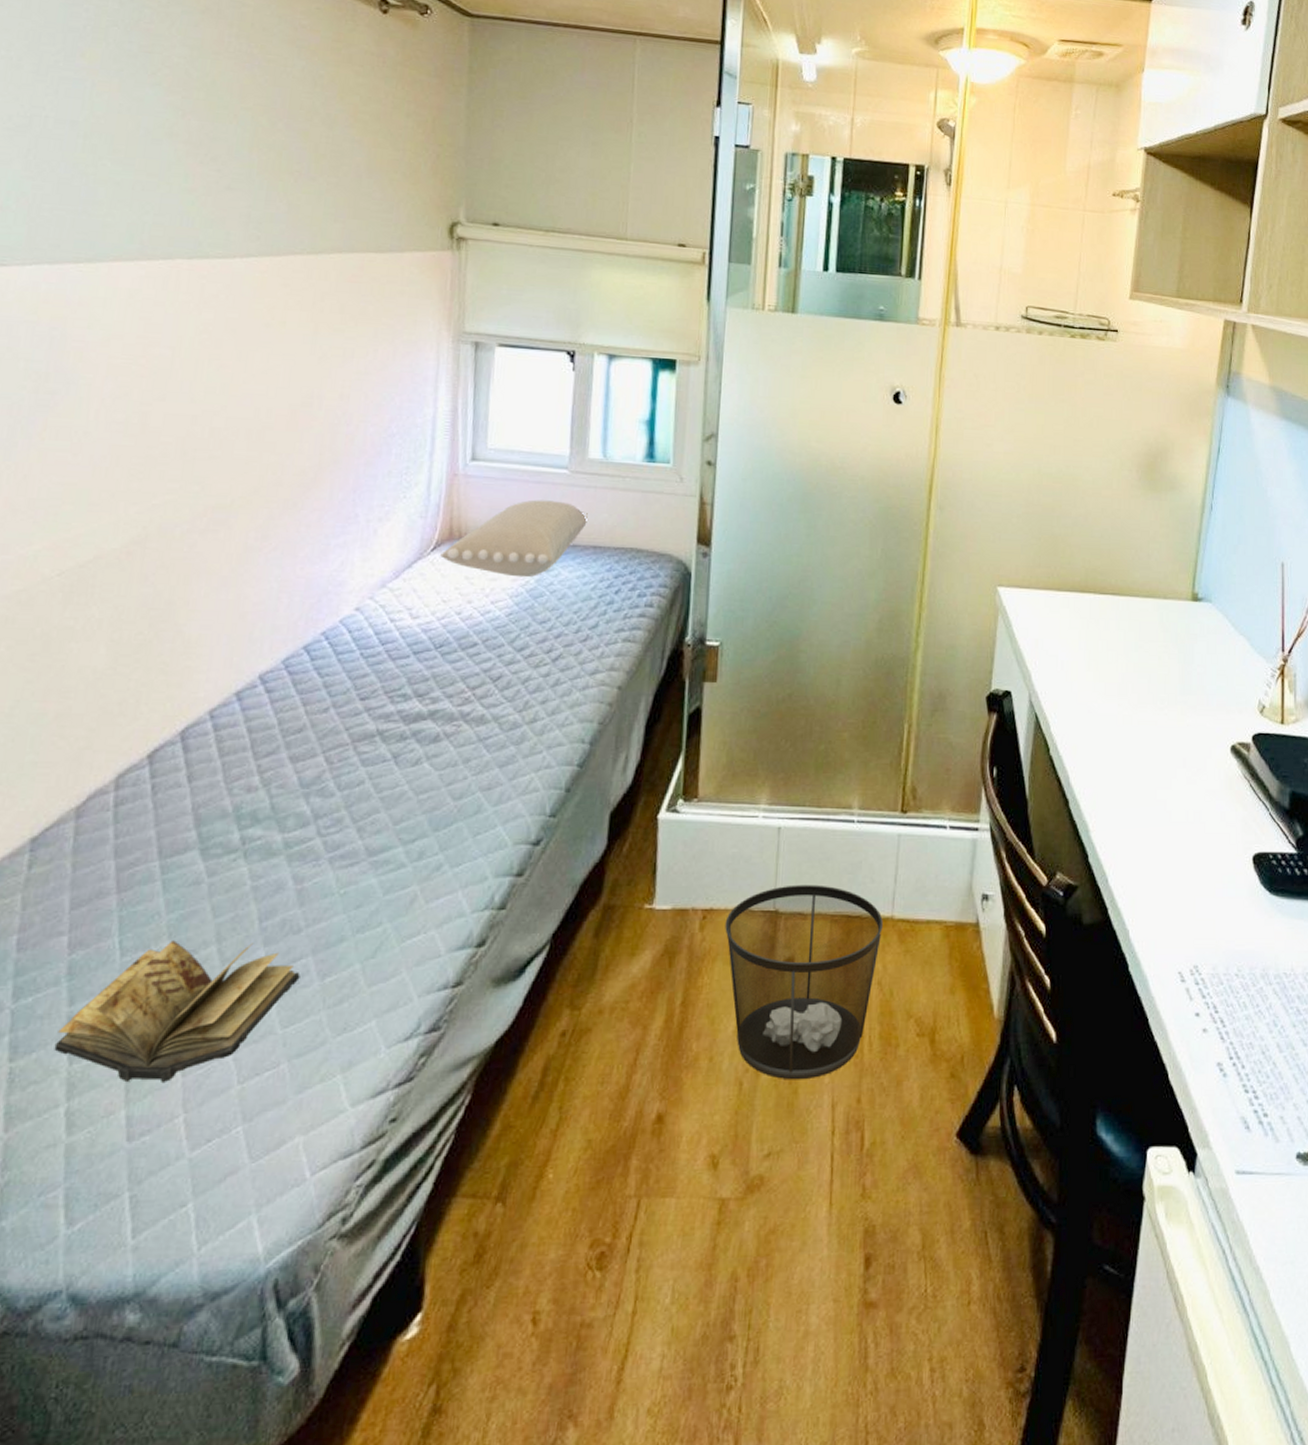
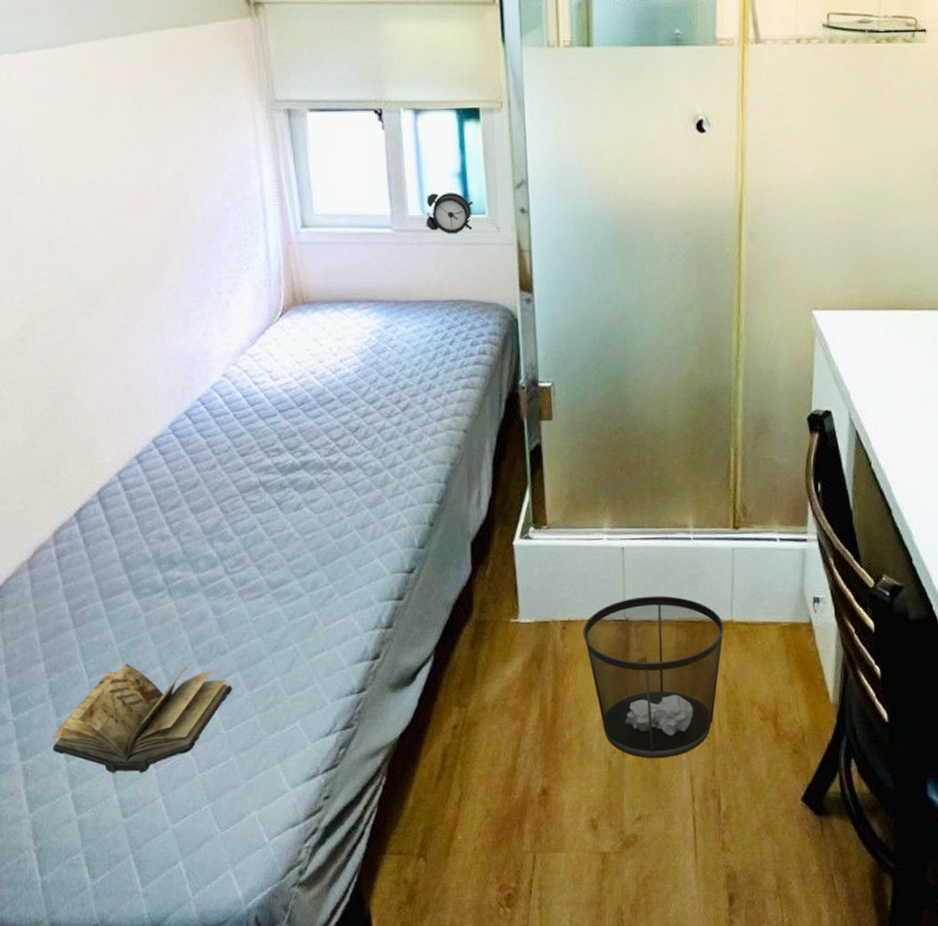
pillow: present [440,500,588,578] -> none [288,260,416,336]
alarm clock: none [605,438,658,480] -> present [426,193,473,234]

